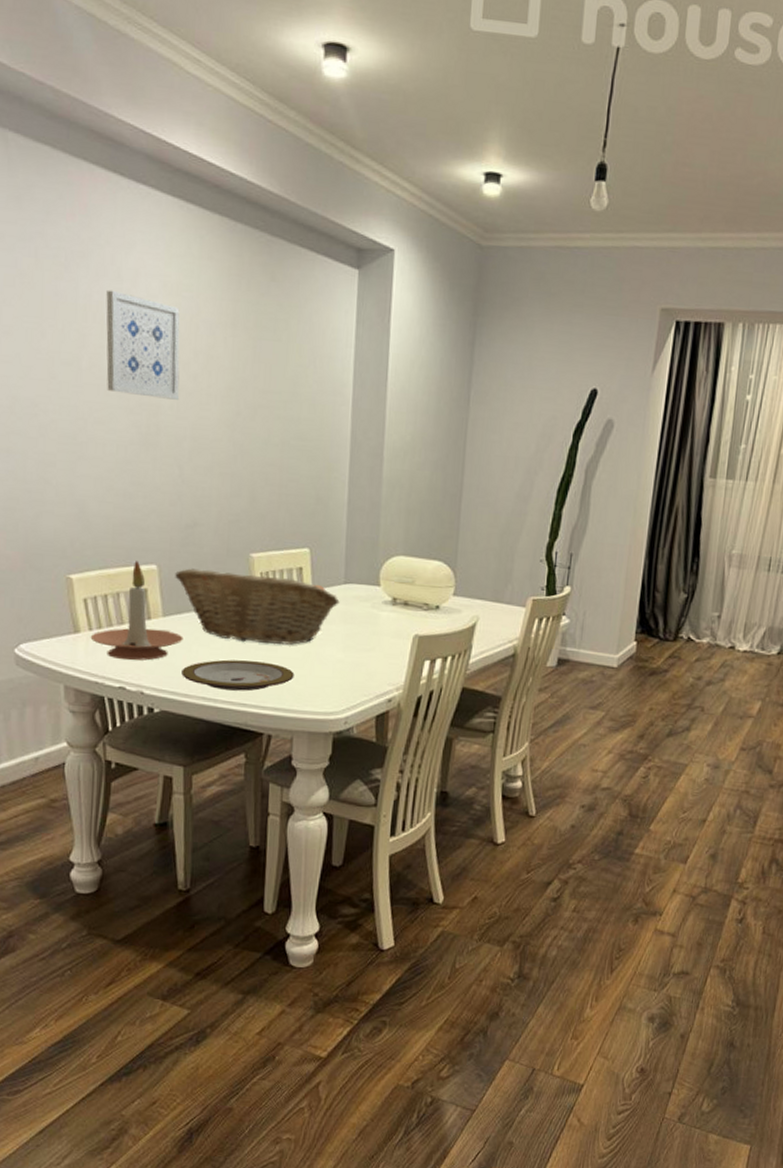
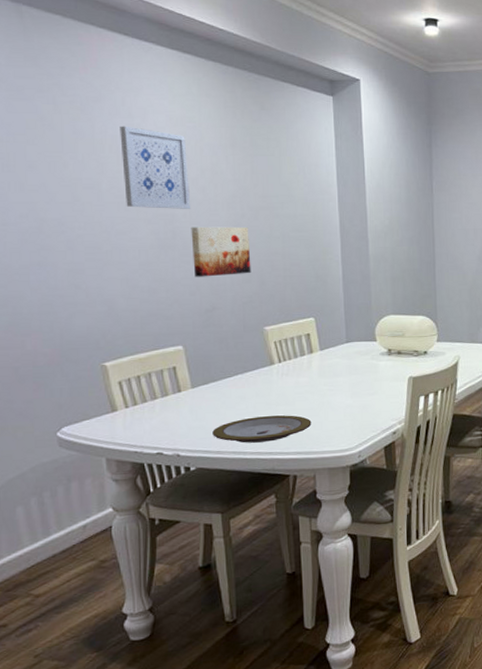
candle holder: present [90,561,183,661] -> none [127,344,212,429]
fruit basket: present [175,568,340,645] -> none [200,341,344,401]
wall art: none [176,422,243,487] -> present [191,226,251,277]

